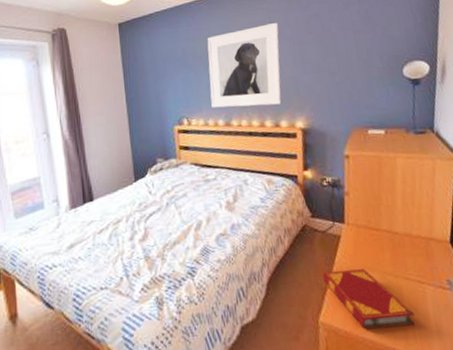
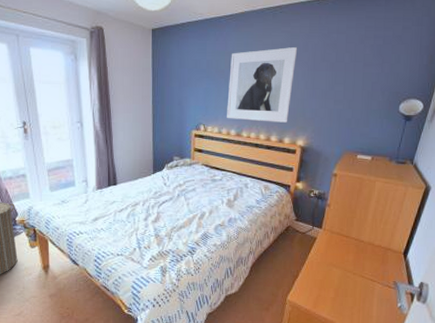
hardback book: present [323,269,416,329] -> none [296,263,363,310]

